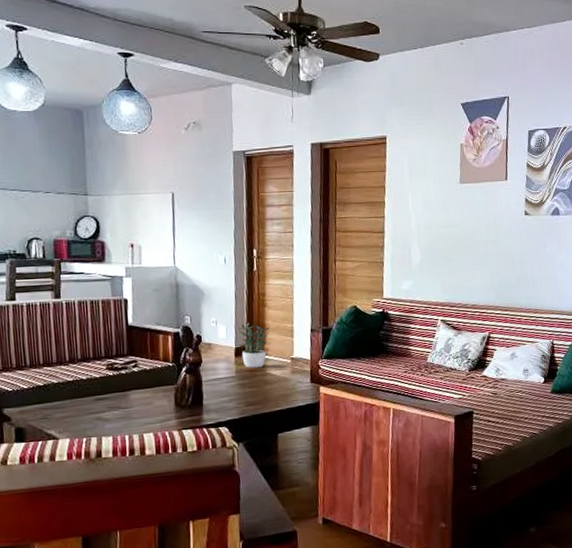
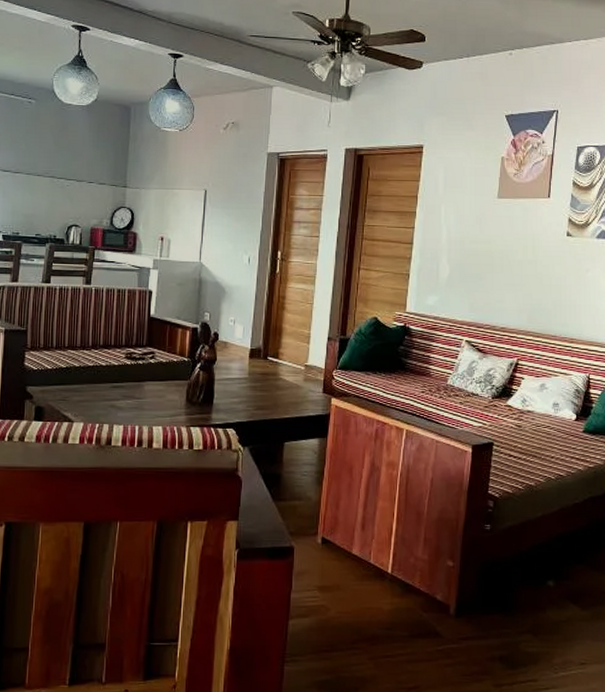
potted plant: present [239,322,271,368] -> none [256,324,287,371]

